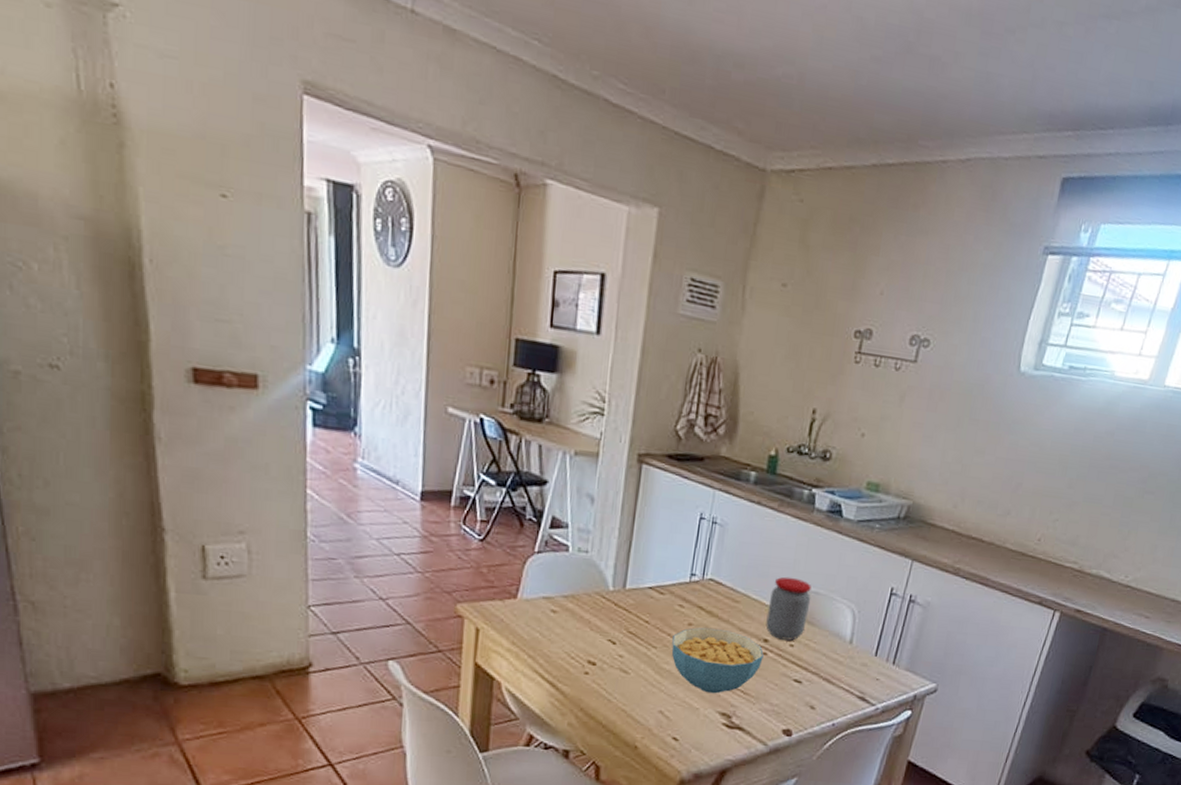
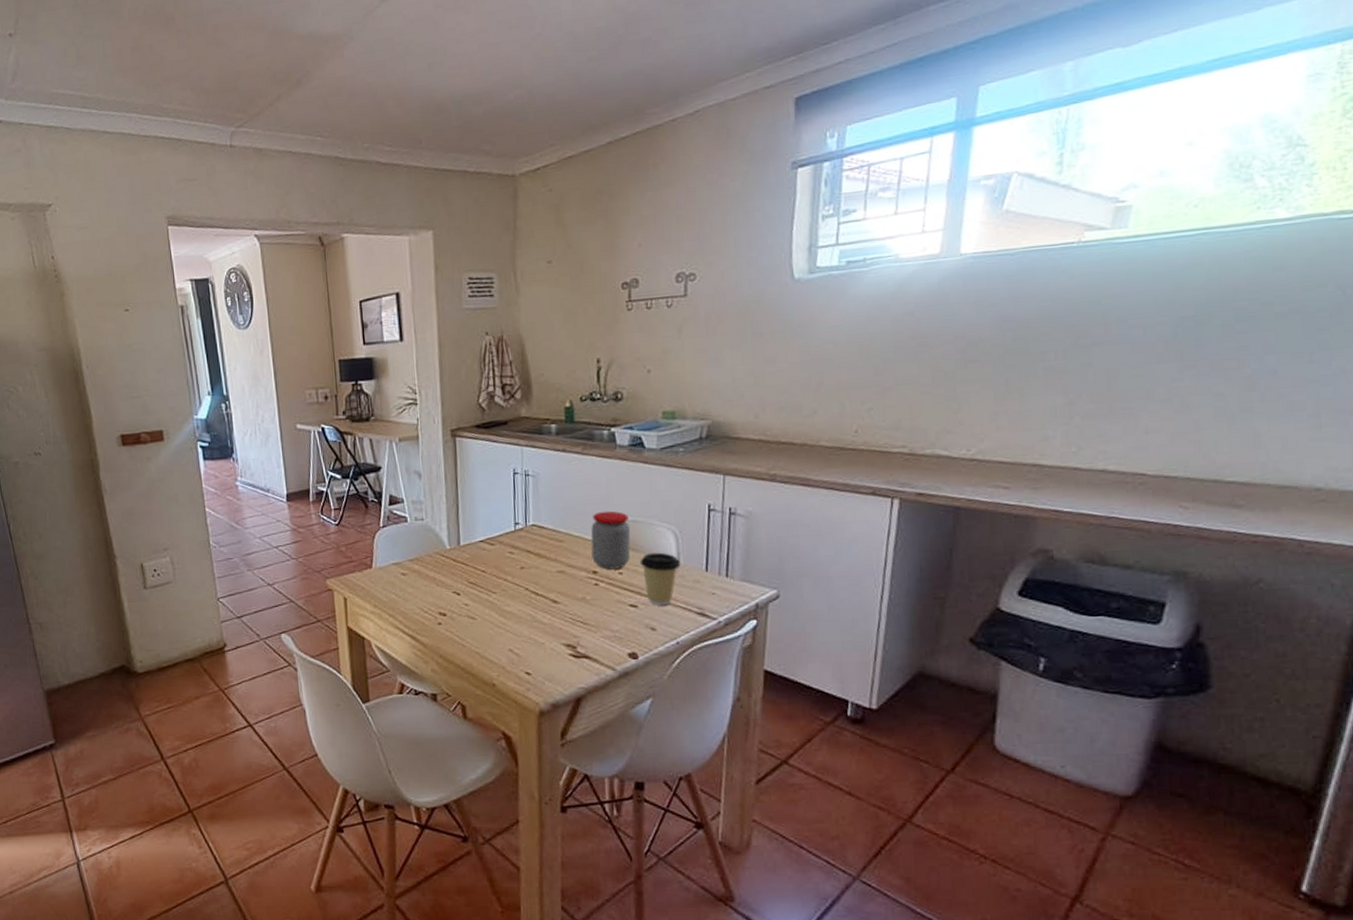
cereal bowl: present [671,627,764,694] -> none [509,568,596,628]
coffee cup: none [813,628,853,686] -> present [640,552,681,606]

